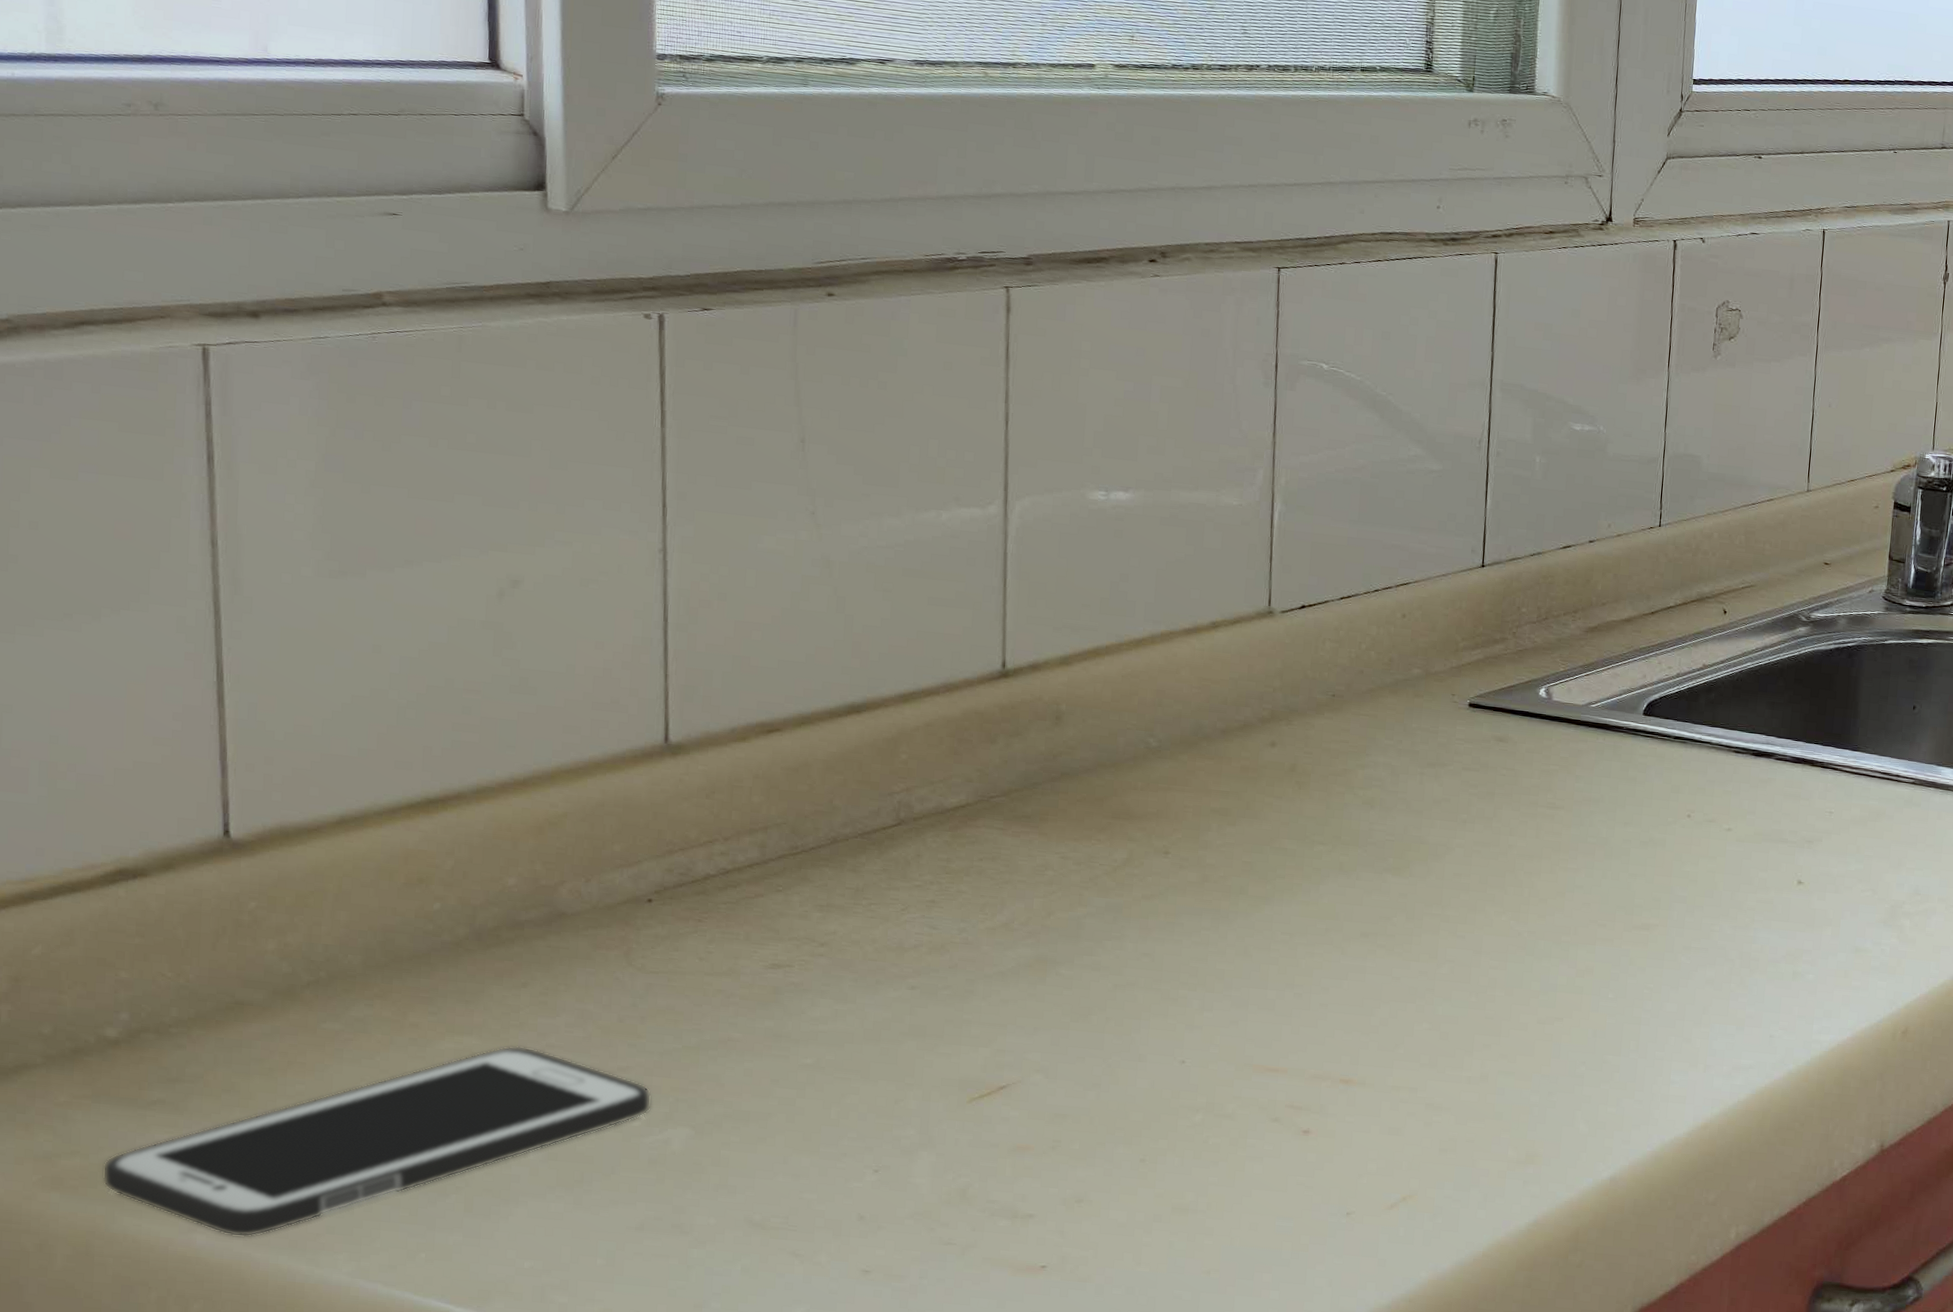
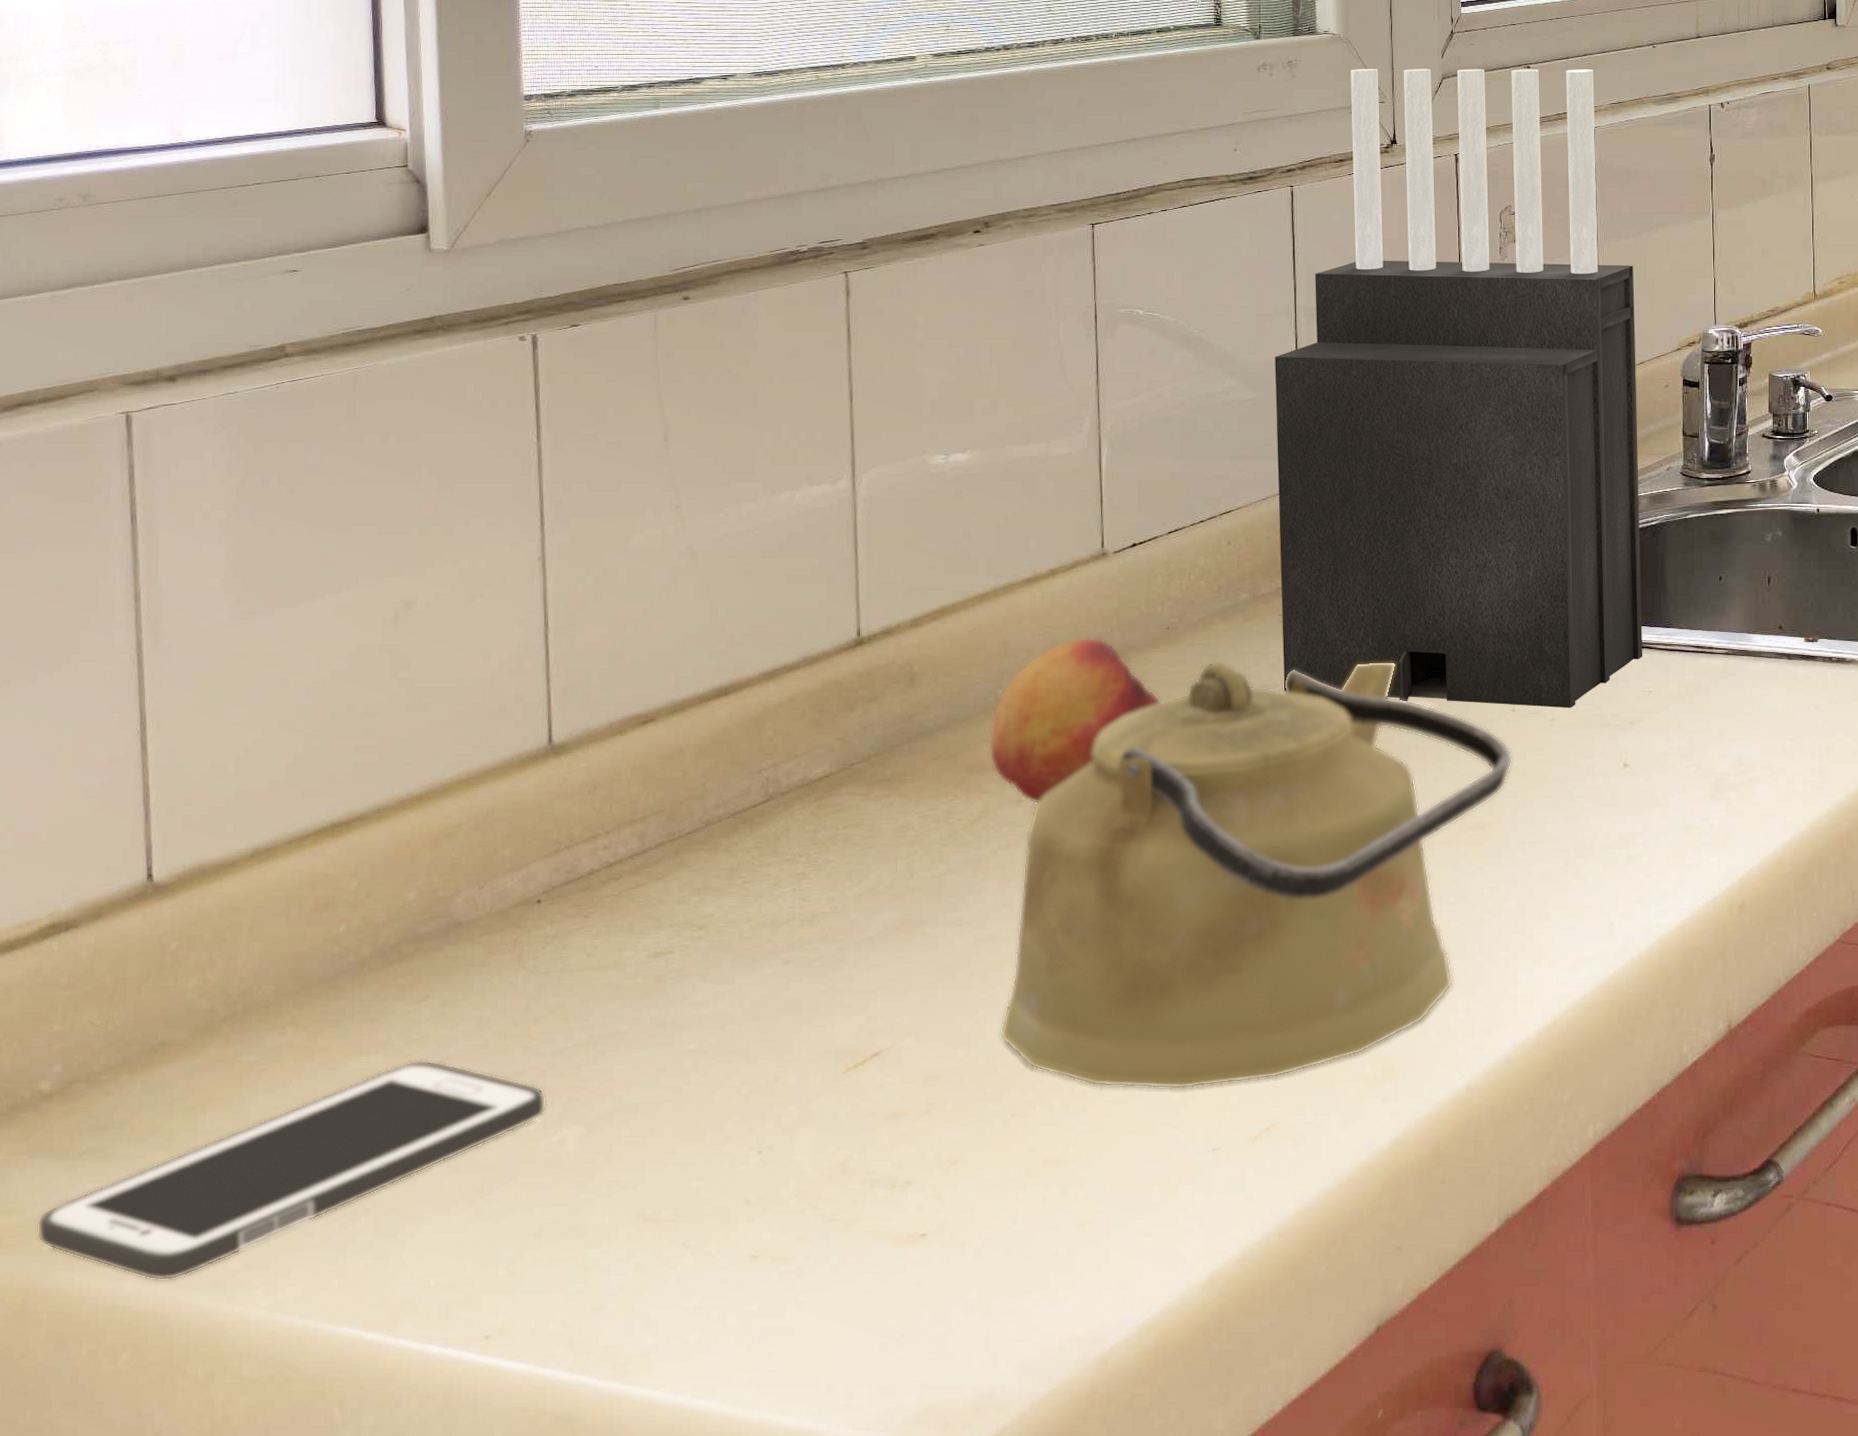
kettle: none [1133,733,1685,1153] -> present [1000,660,1513,1090]
fruit: none [1136,695,1323,858] -> present [988,637,1162,805]
knife block: none [1450,136,1853,821] -> present [1274,68,1643,709]

